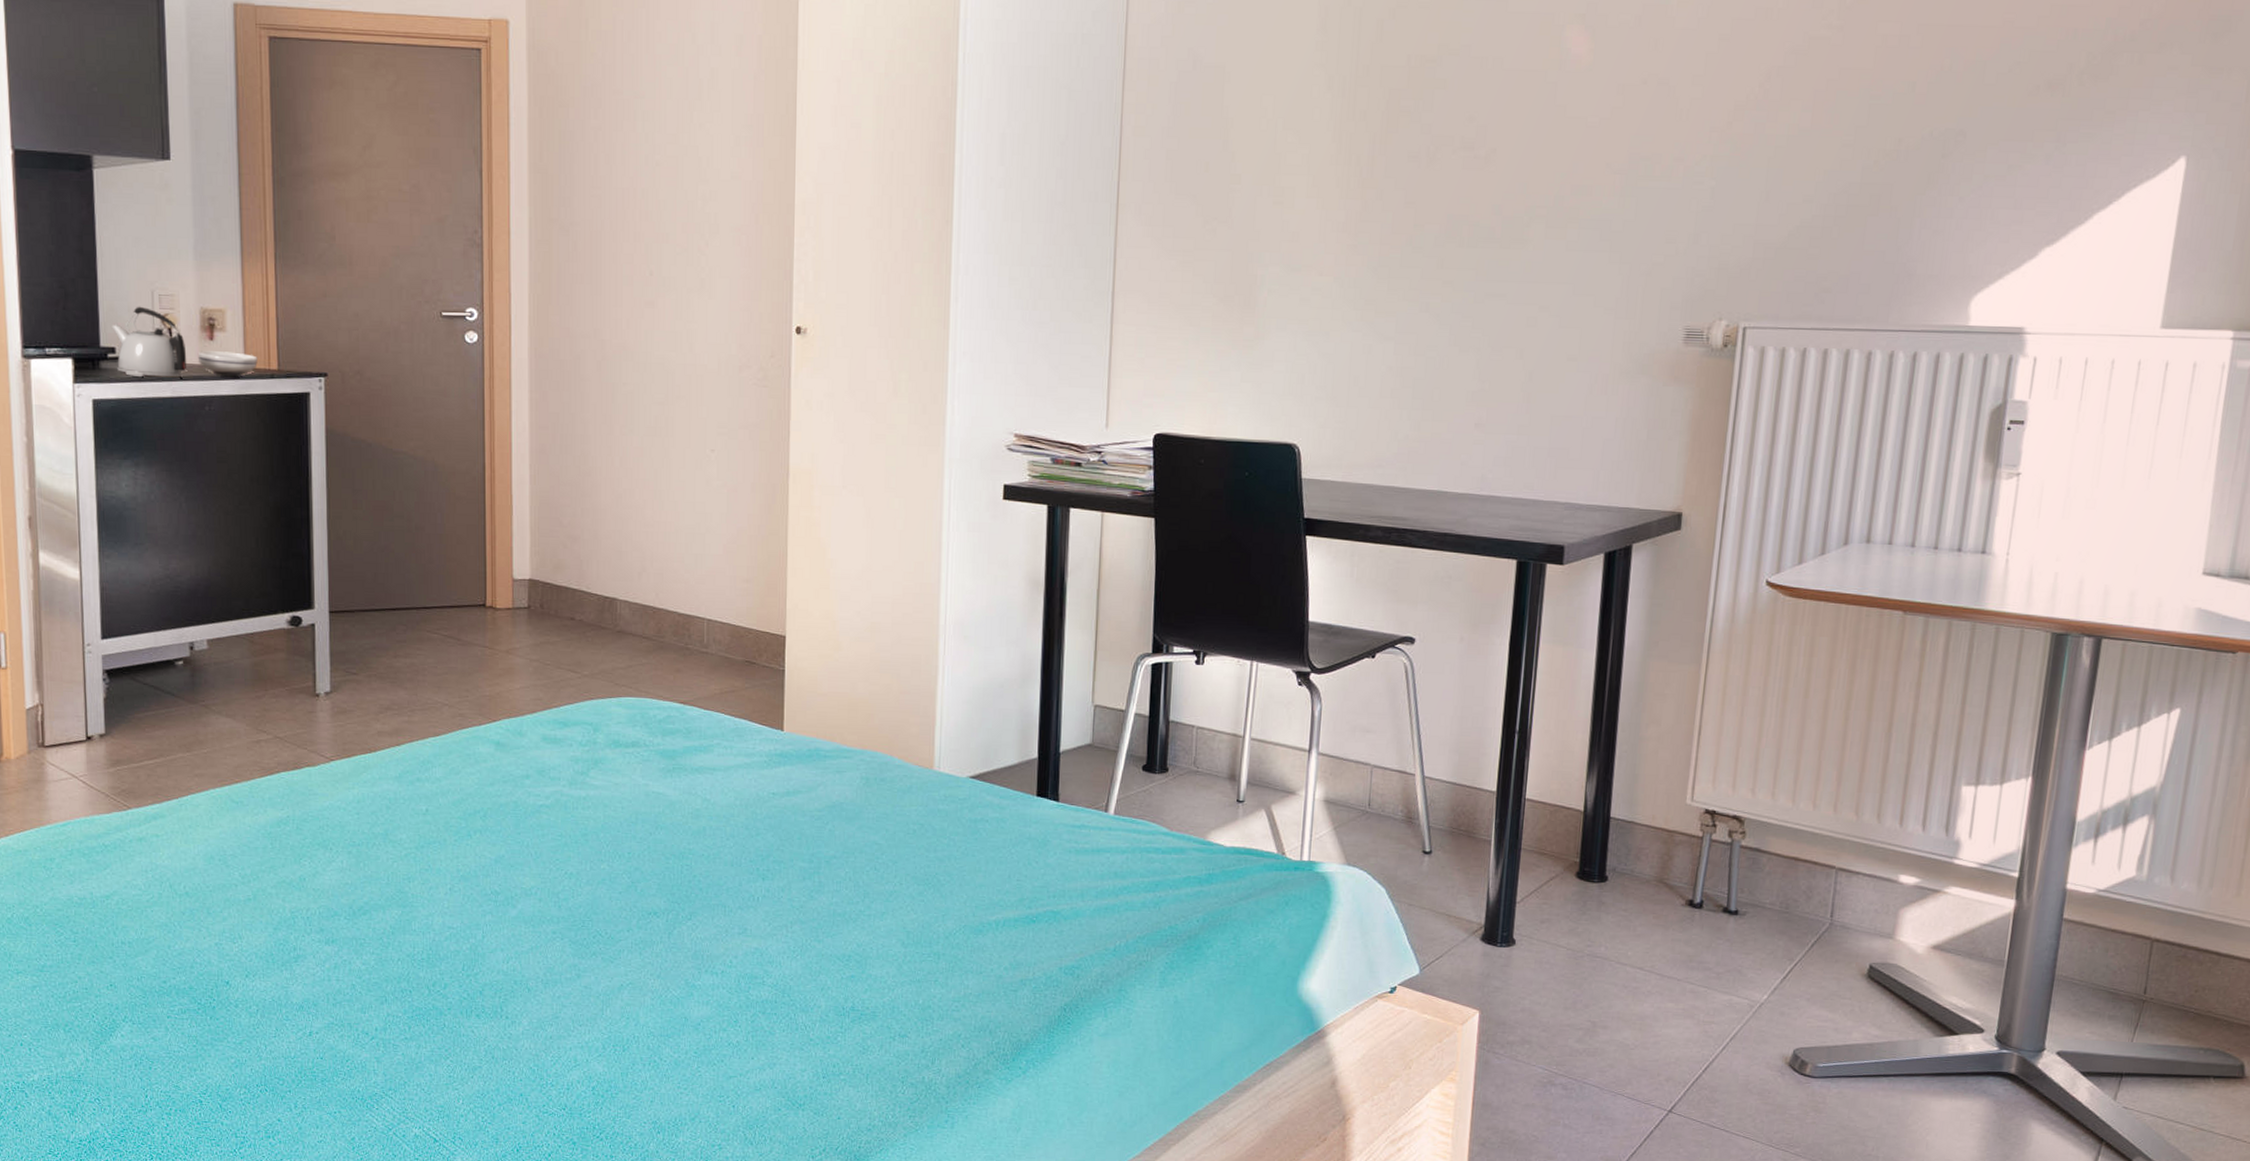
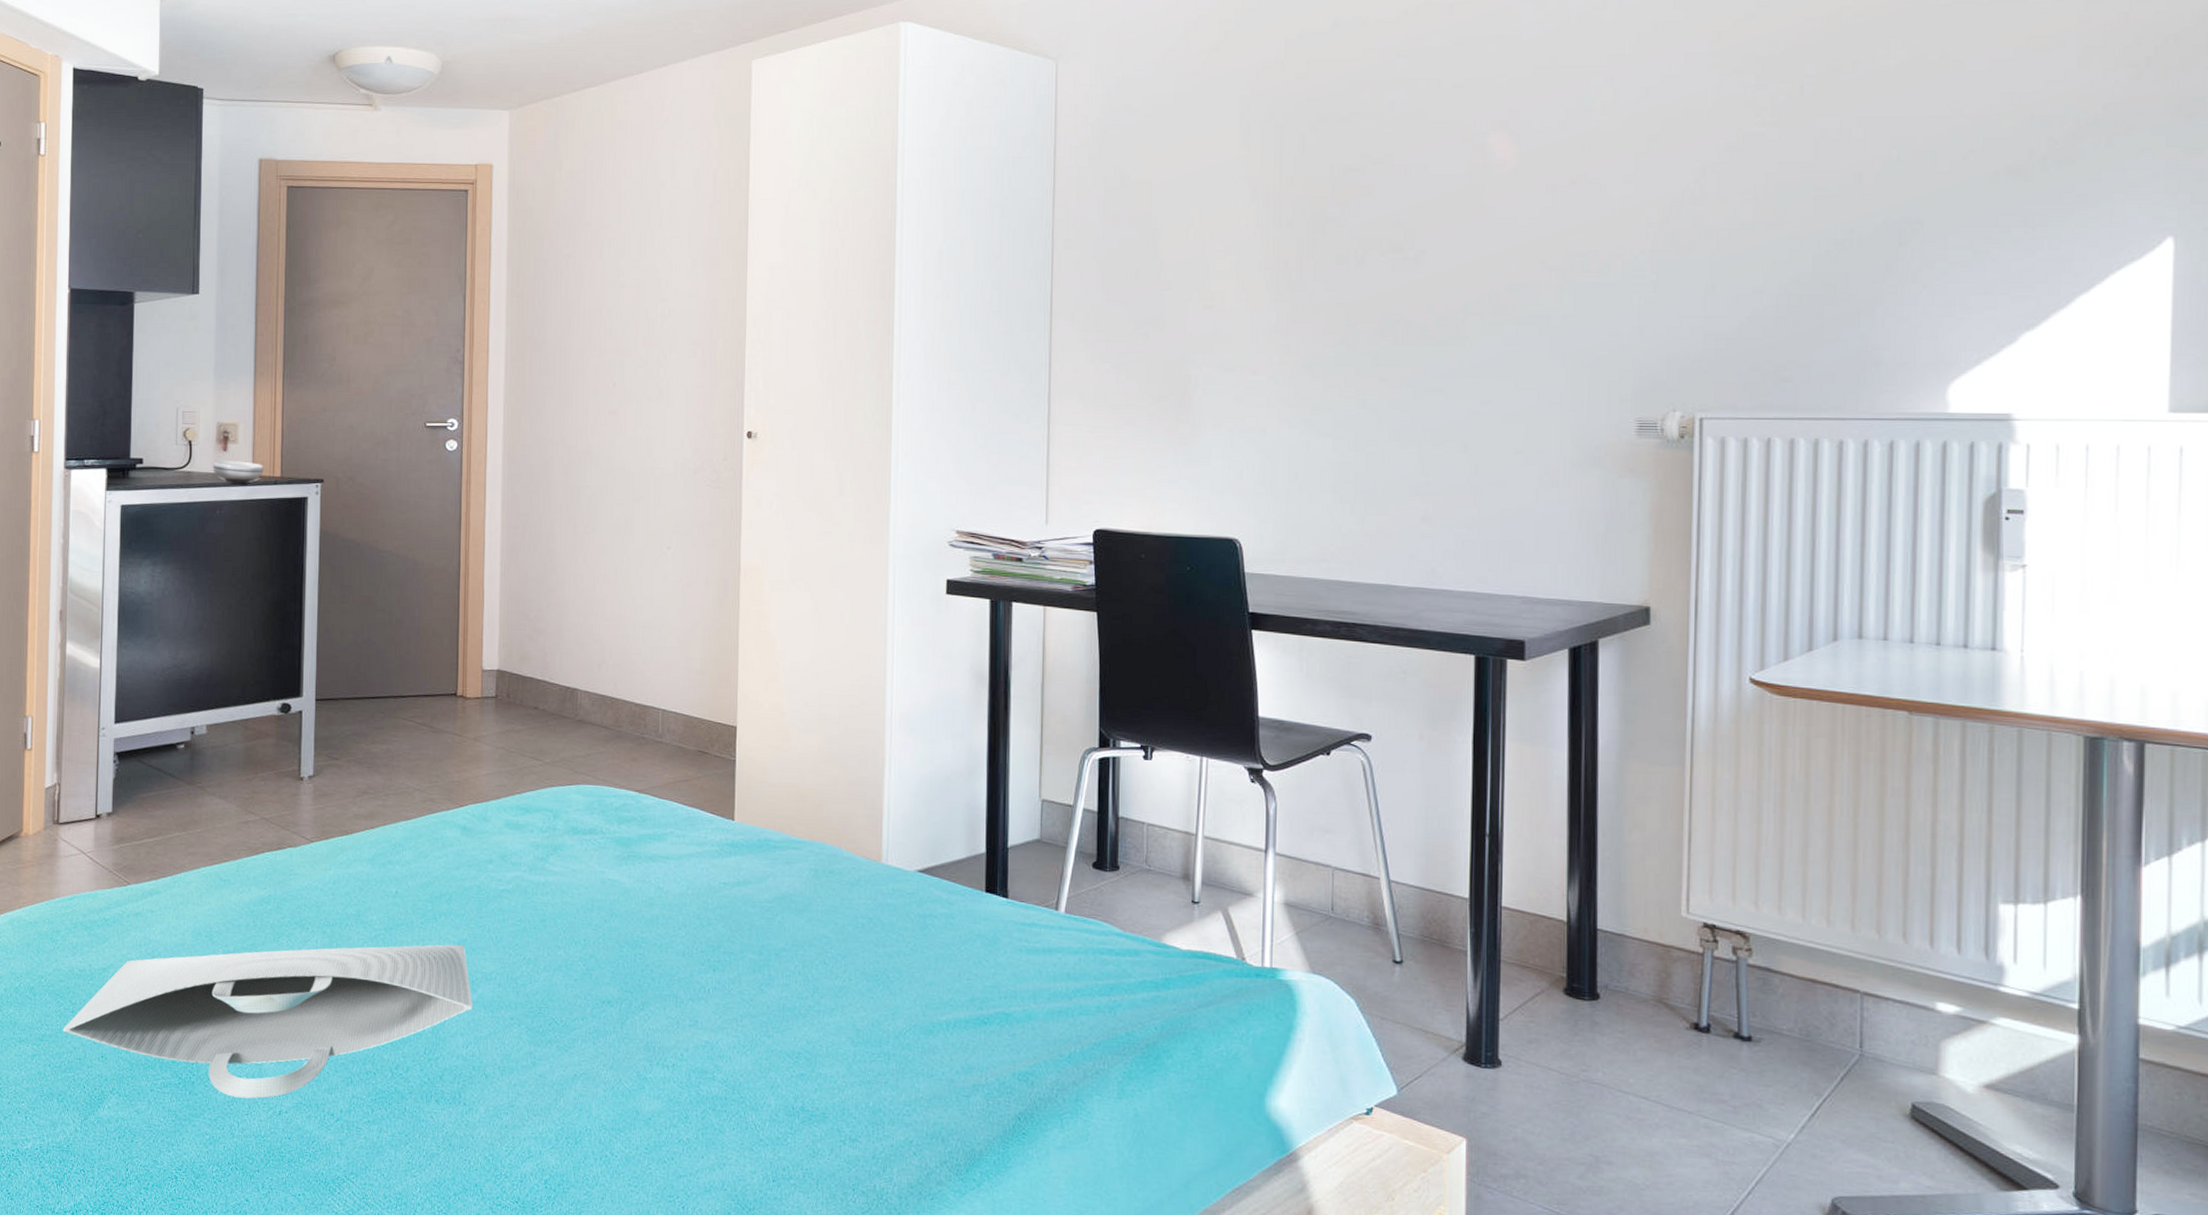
tote bag: none [64,861,512,1021] -> present [62,944,473,1099]
kettle: present [111,306,187,378] -> none [141,422,203,485]

